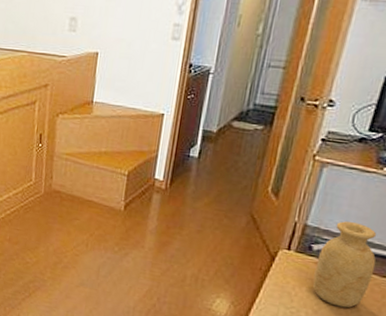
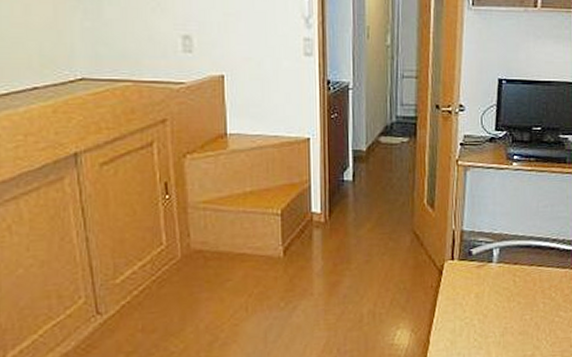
vase: present [313,221,377,308] -> none [478,219,524,305]

